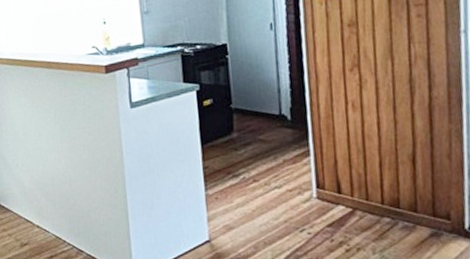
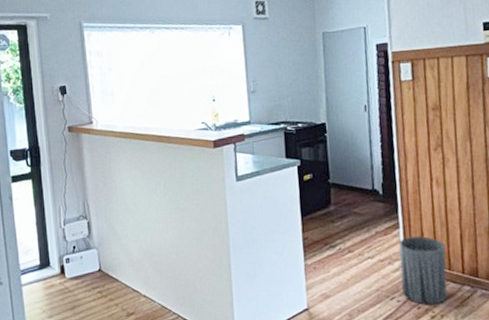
trash can: none [310,164,364,238] -> present [399,236,447,305]

